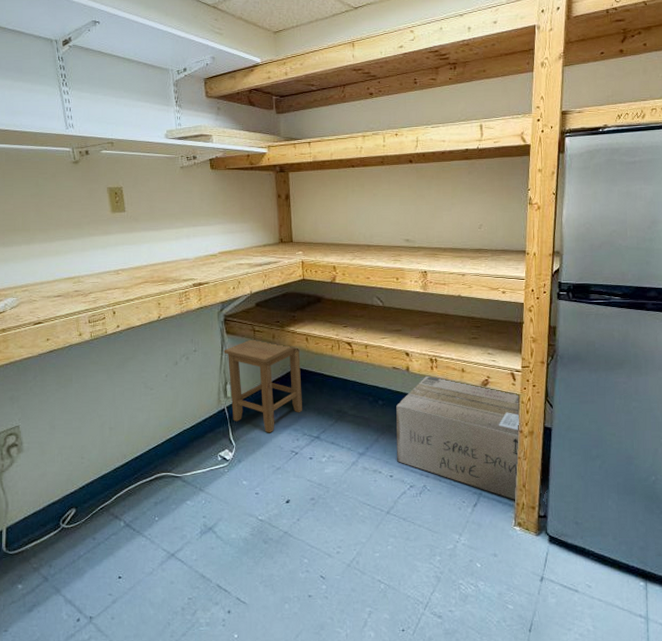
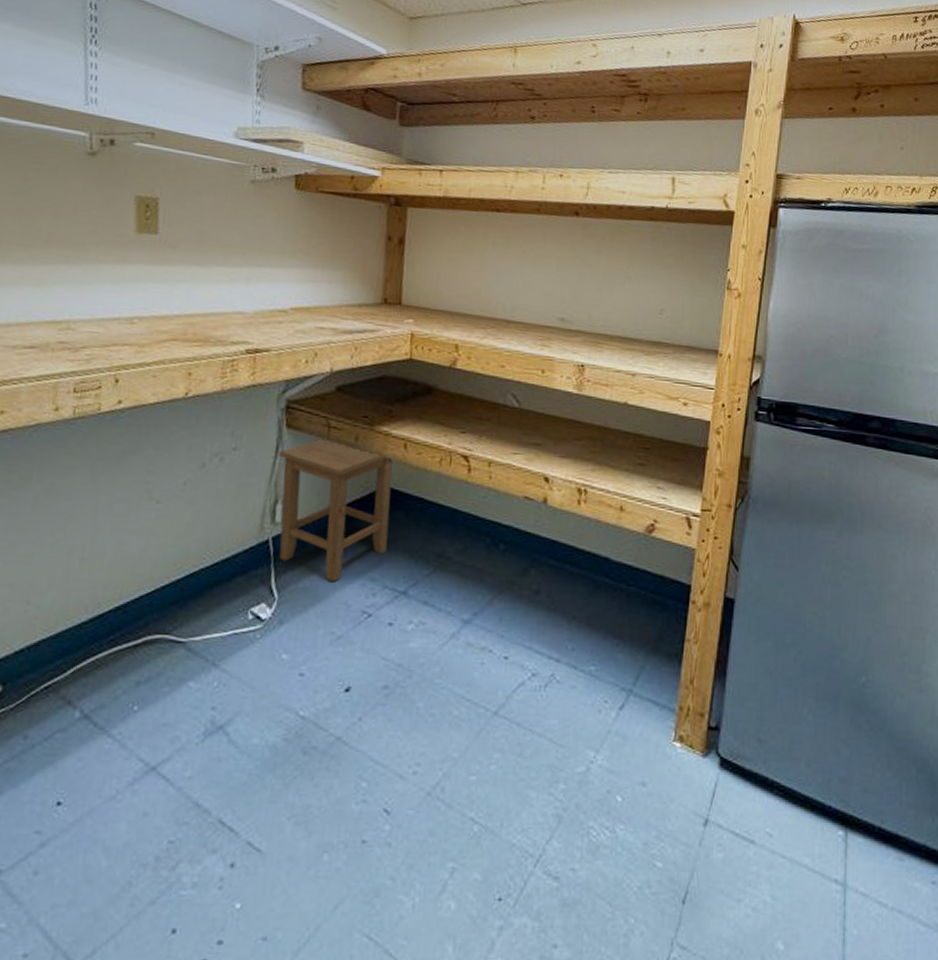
cardboard box: present [396,375,519,501] -> none [517,513,693,704]

